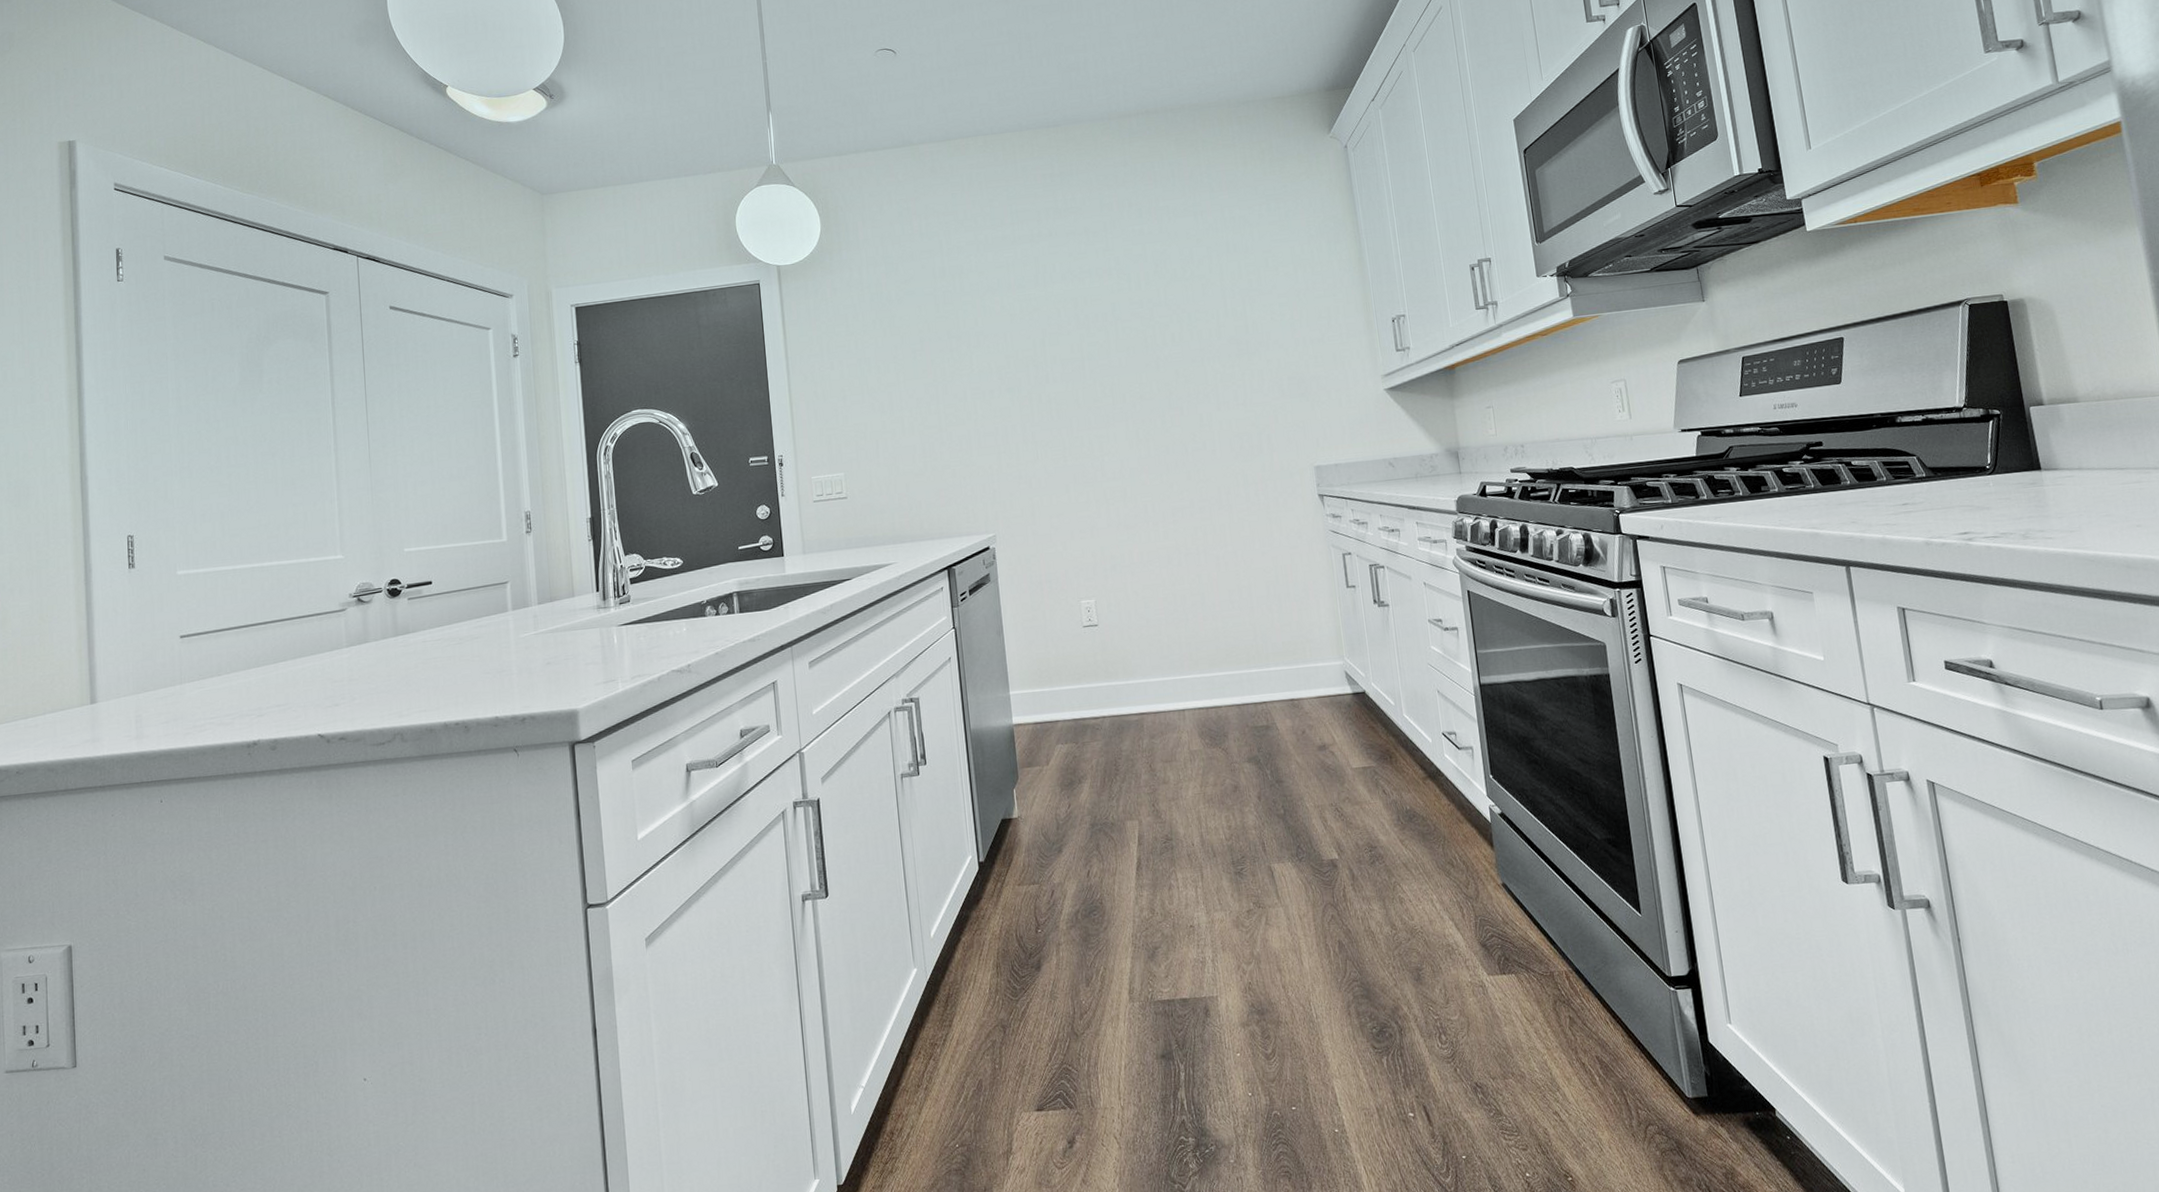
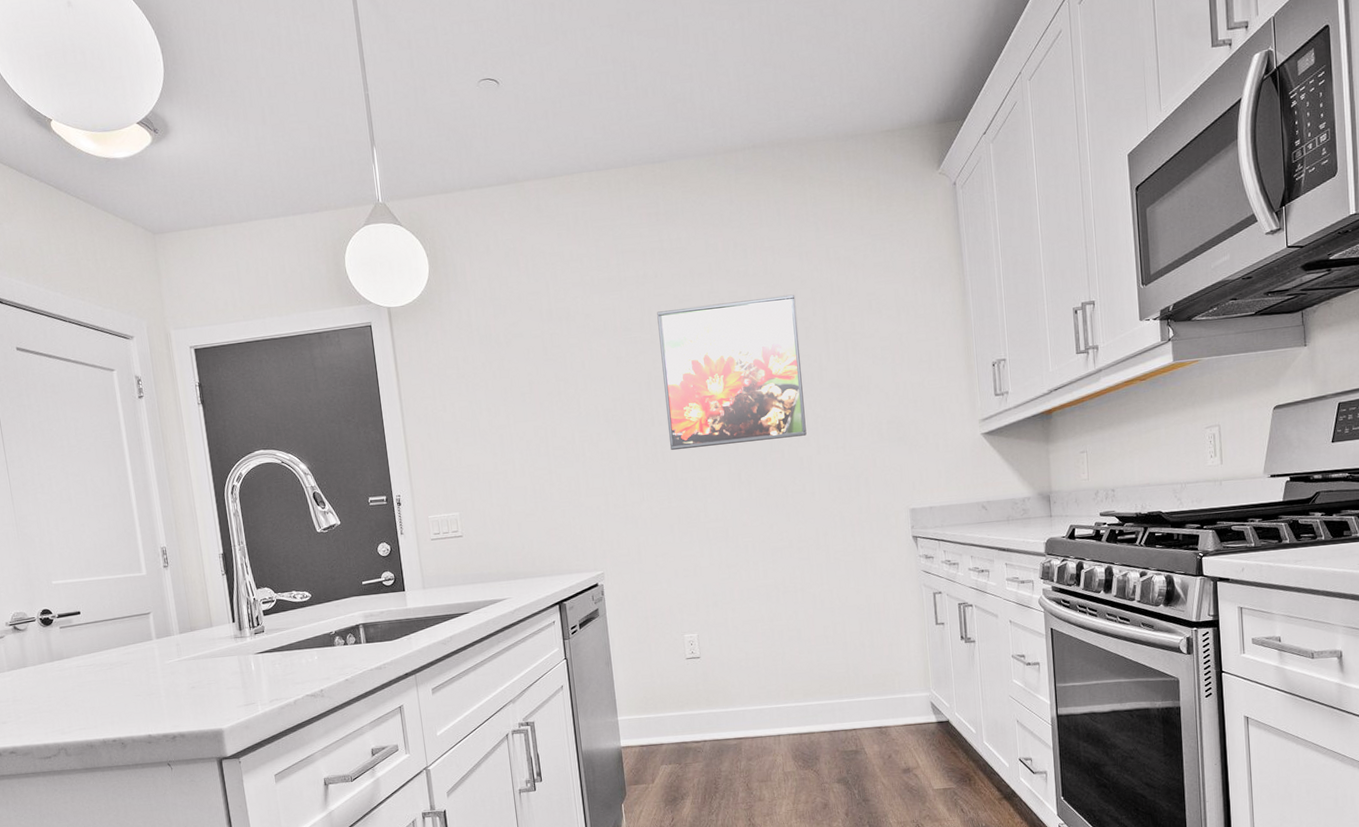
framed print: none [1051,252,1206,408] -> present [657,294,807,451]

